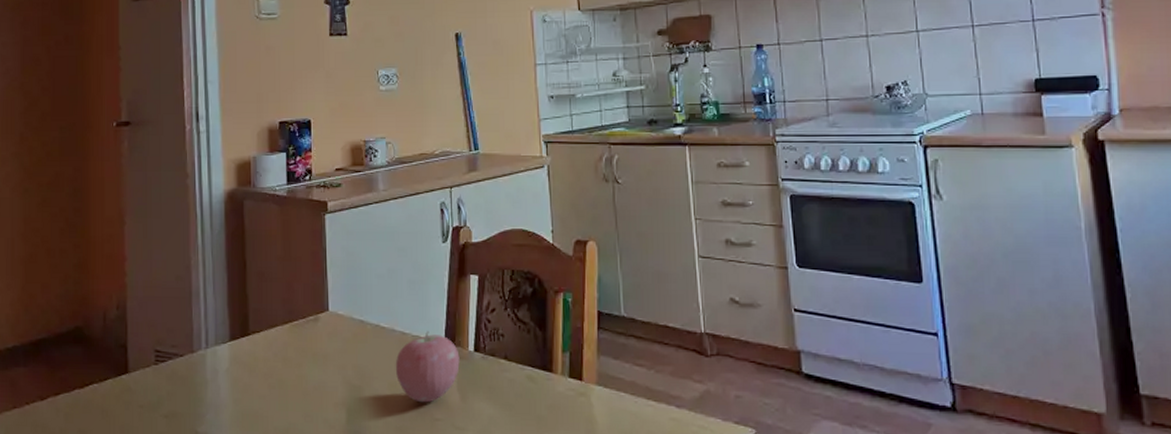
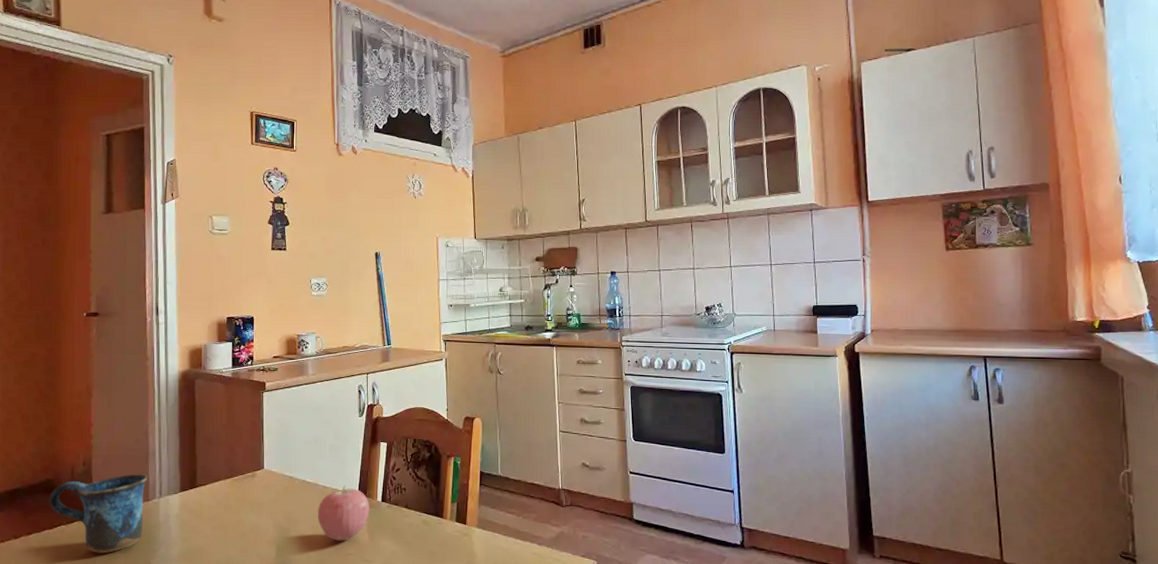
mug: none [78,319,191,419] -> present [48,474,148,554]

